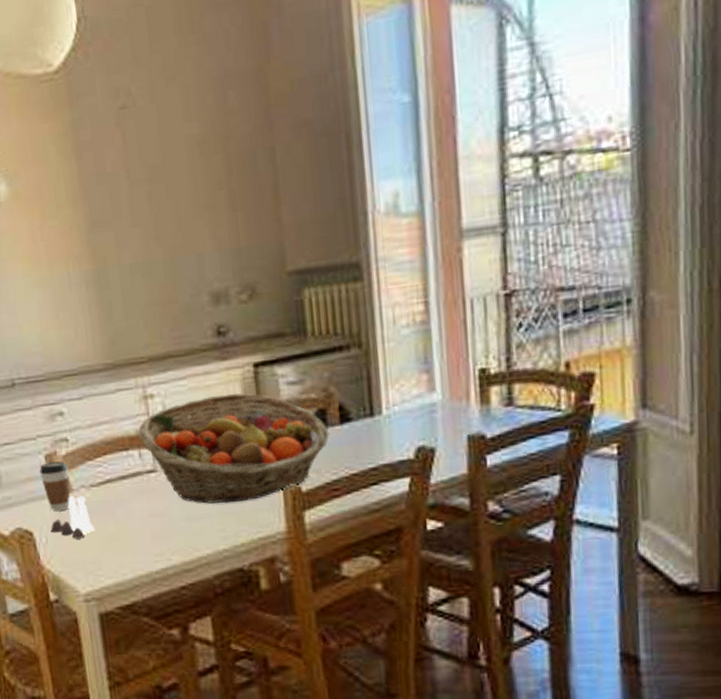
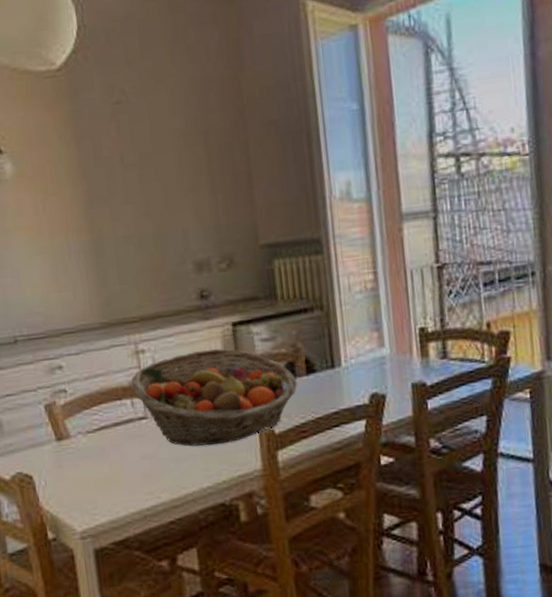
coffee cup: present [39,461,71,512] -> none [39,410,68,457]
salt and pepper shaker set: present [50,495,94,539] -> none [49,441,90,482]

